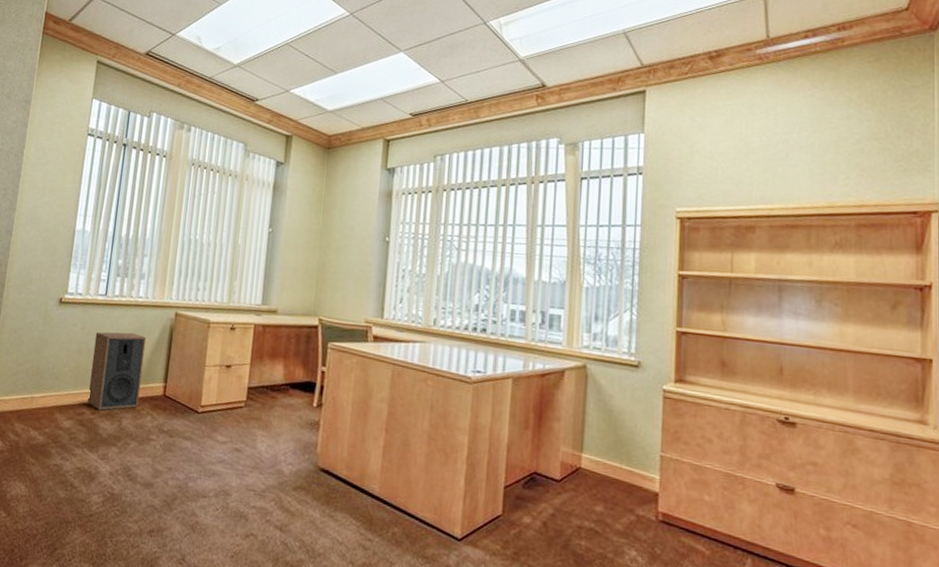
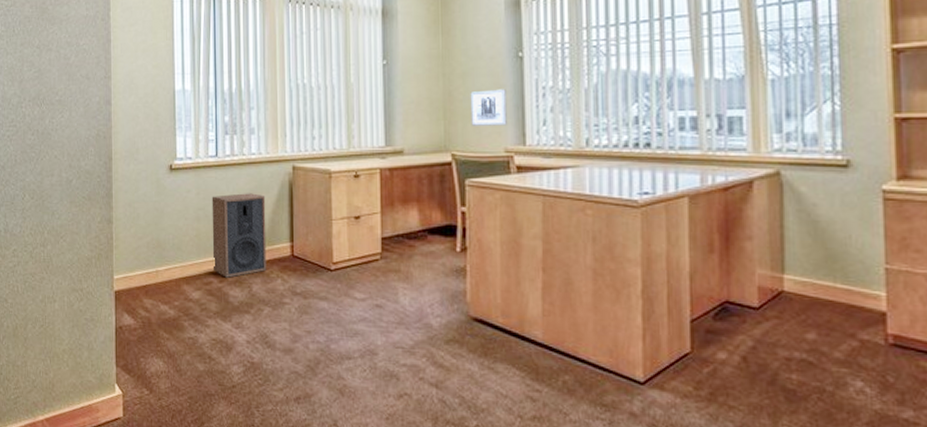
wall art: none [338,266,372,299] -> present [470,89,507,126]

